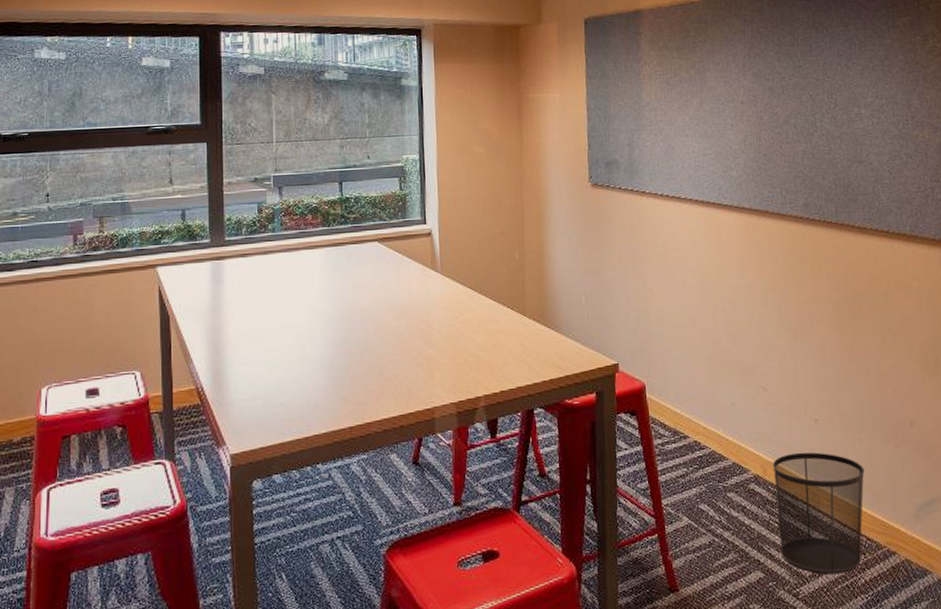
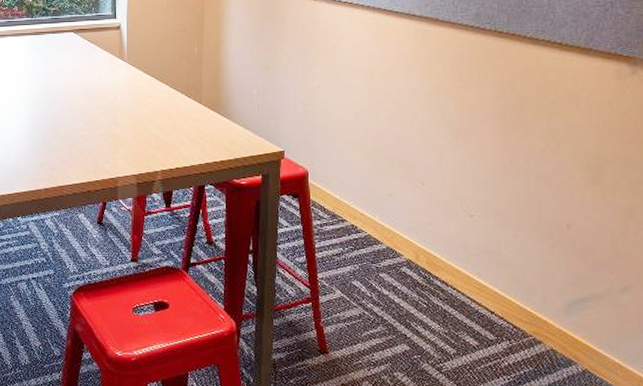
waste bin: present [773,452,865,575] -> none [426,243,517,355]

